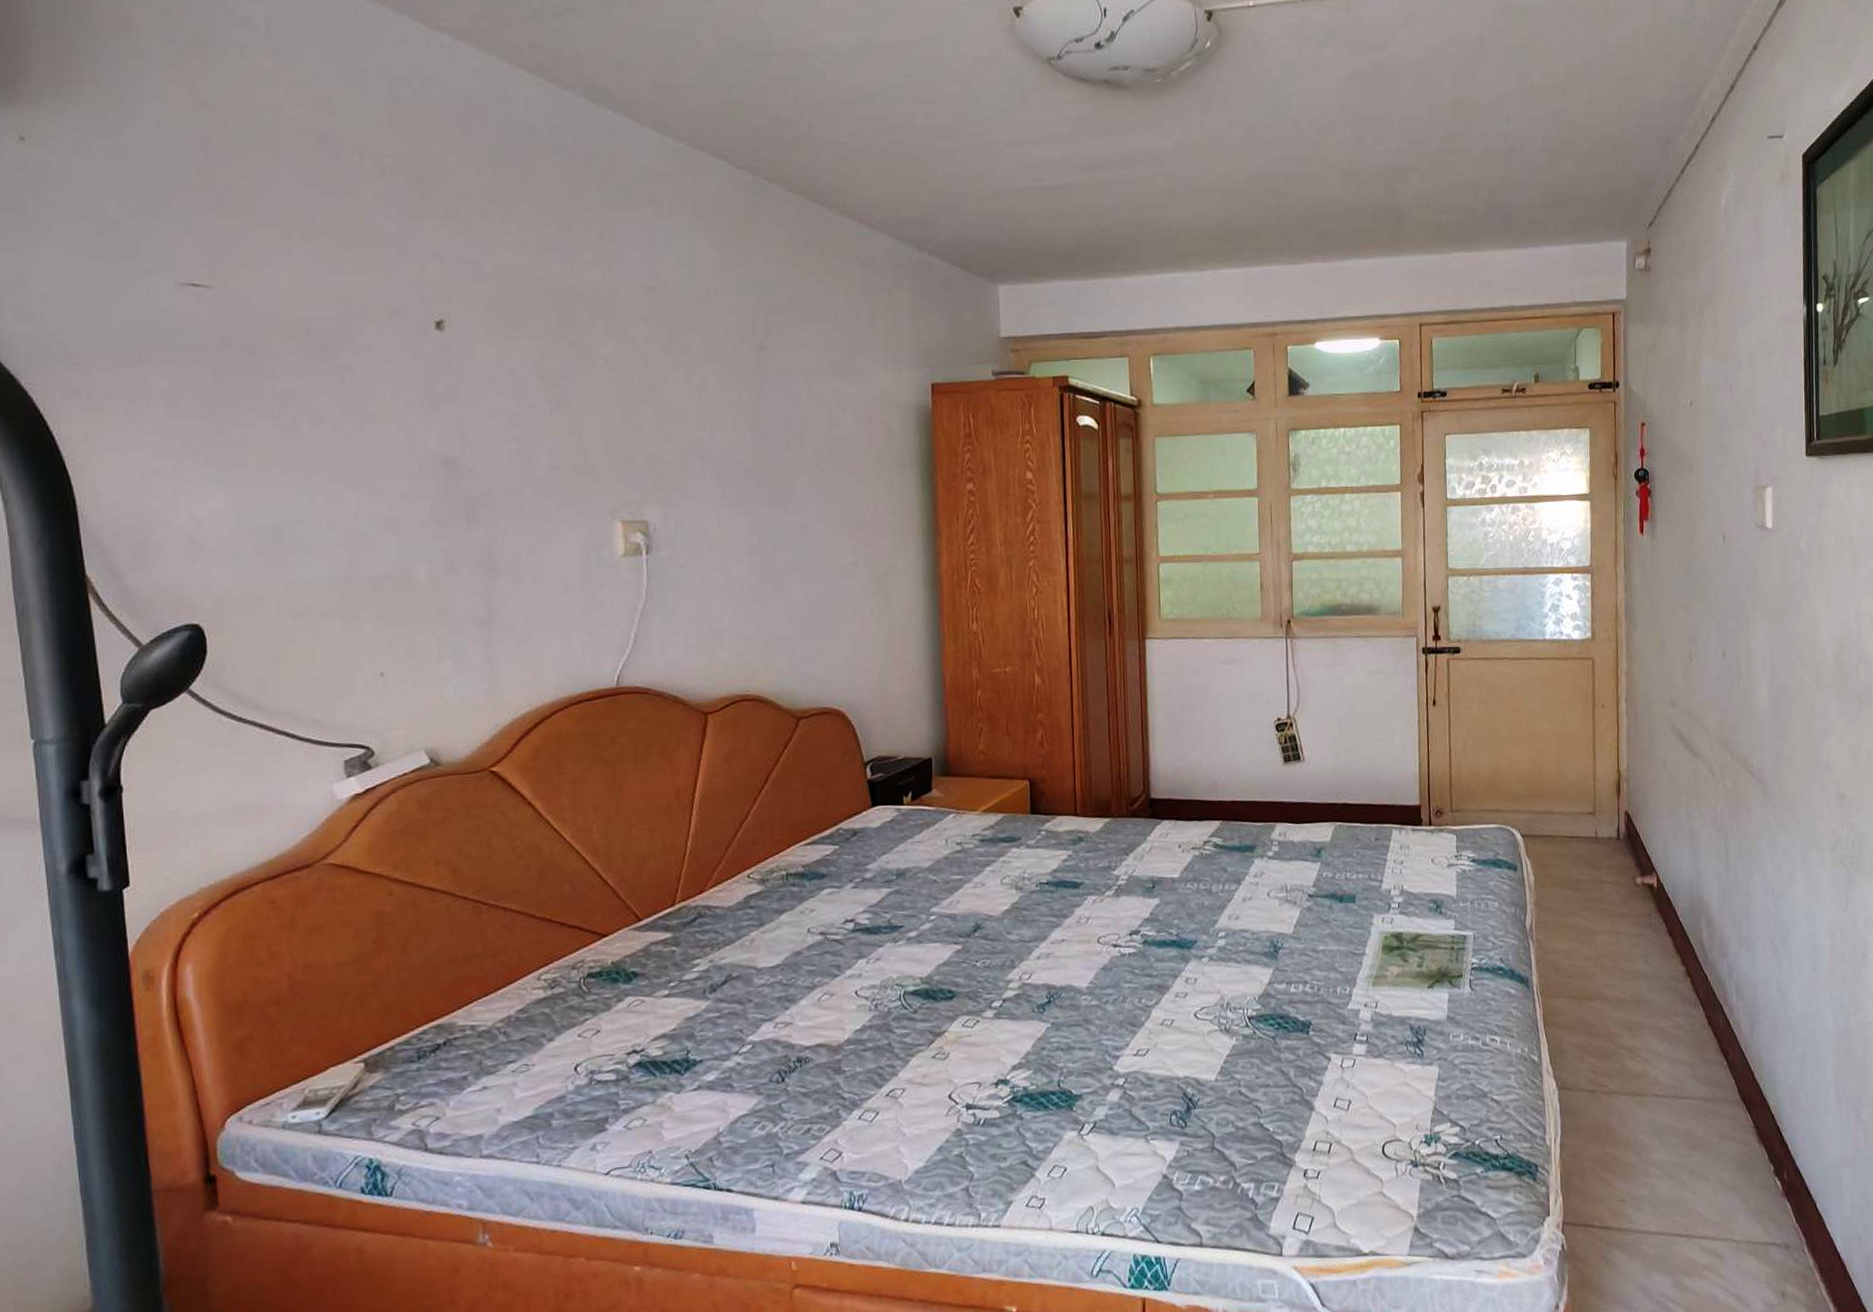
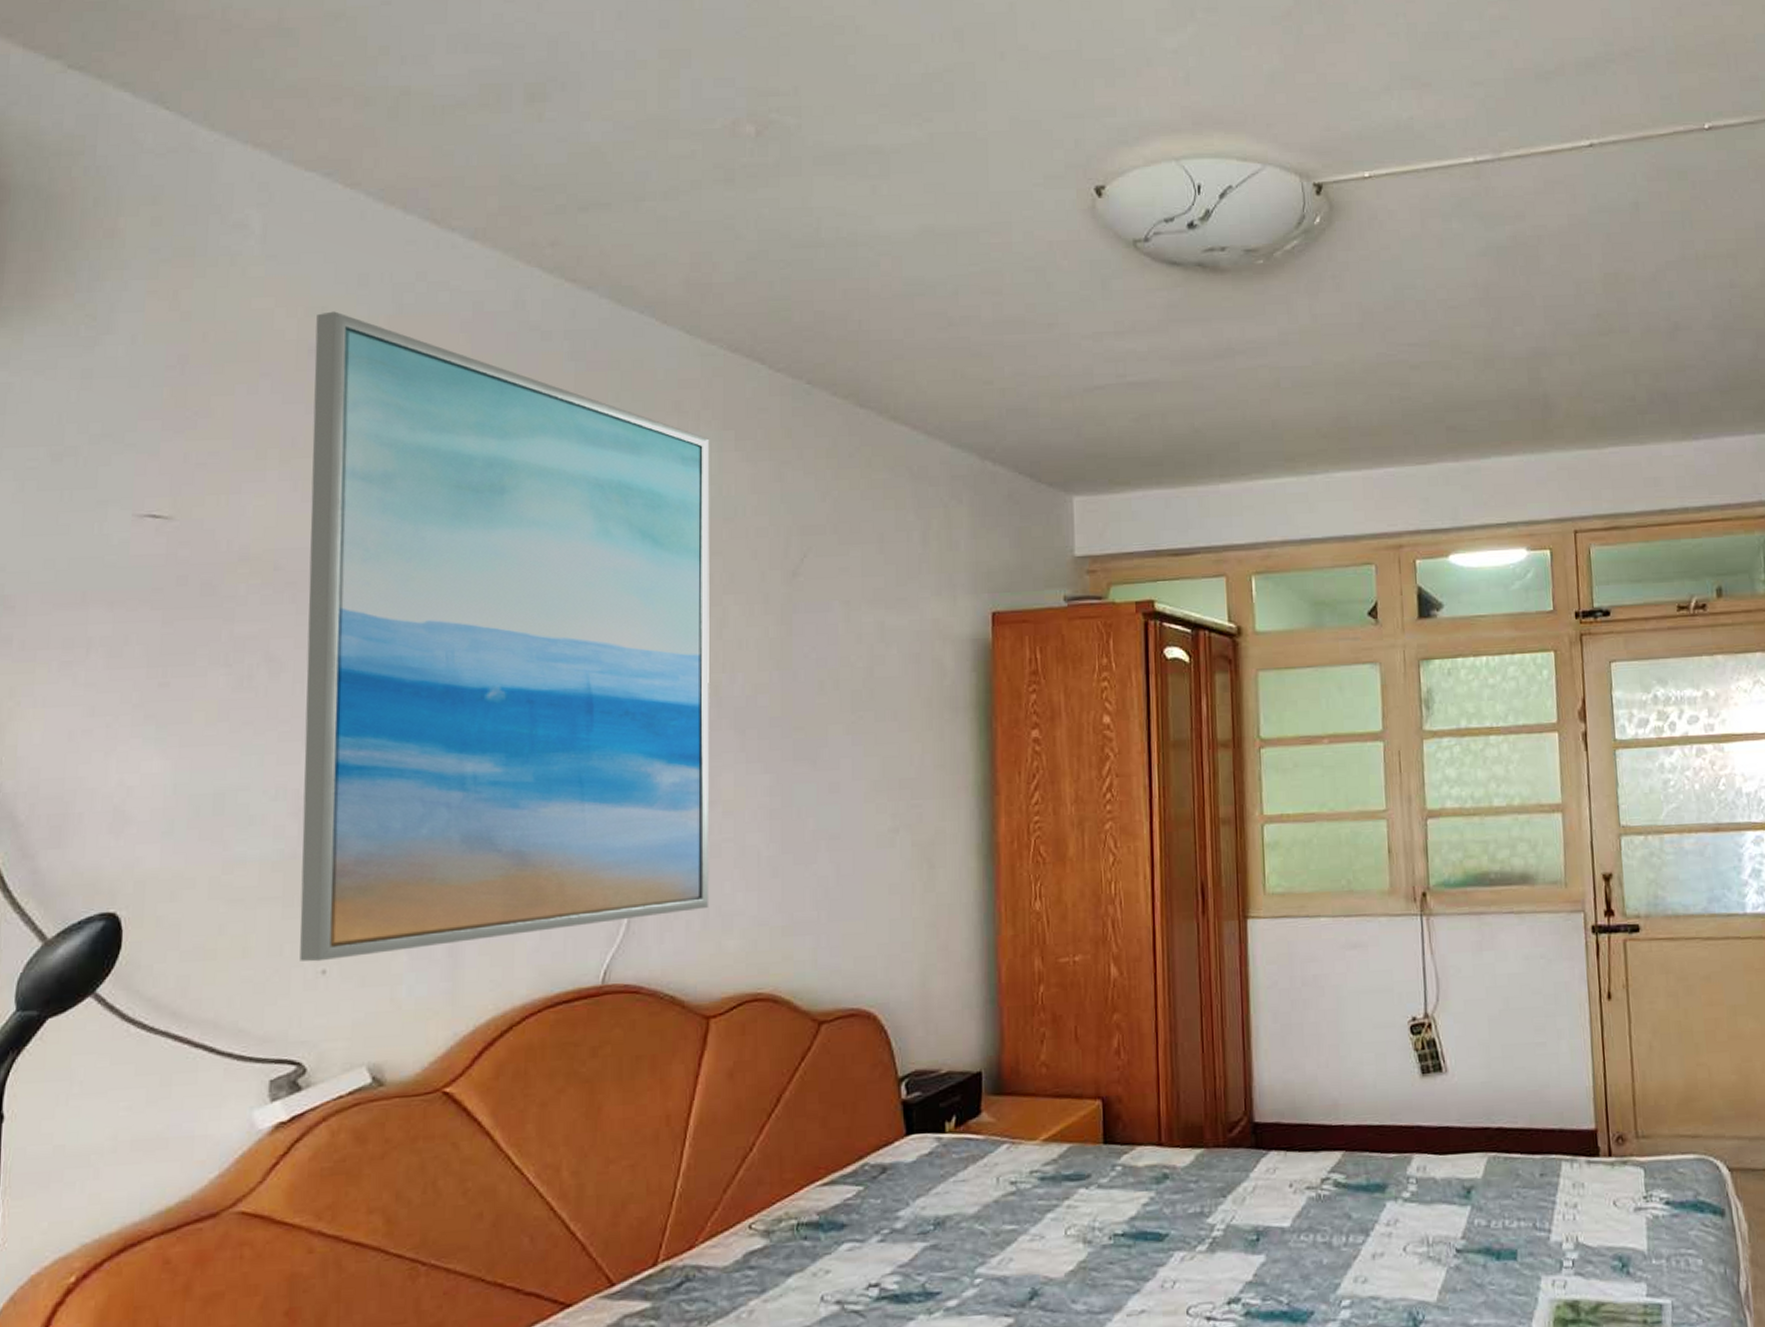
wall art: none [323,103,703,666] -> present [300,311,710,962]

